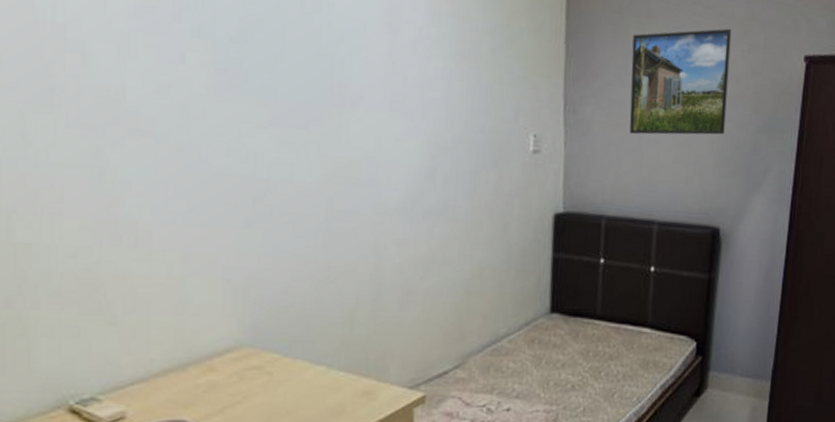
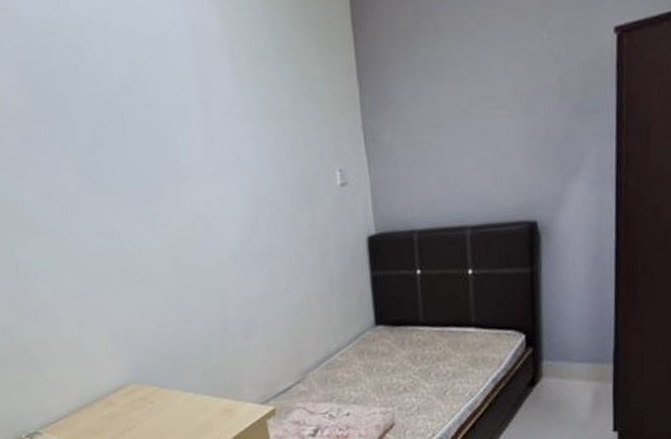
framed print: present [629,28,732,135] -> none [423,21,531,150]

